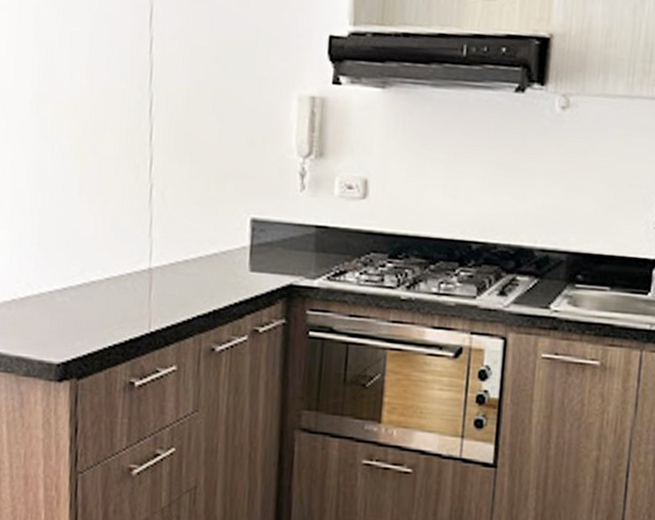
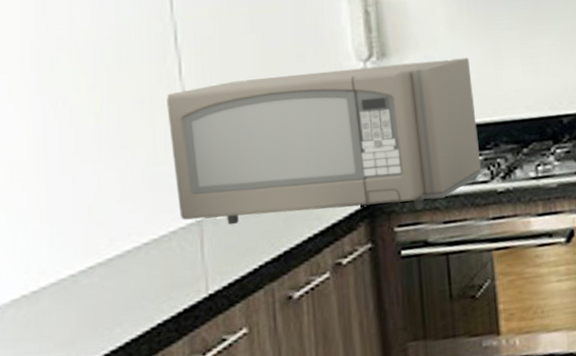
microwave: none [136,154,396,300] -> present [167,58,482,225]

